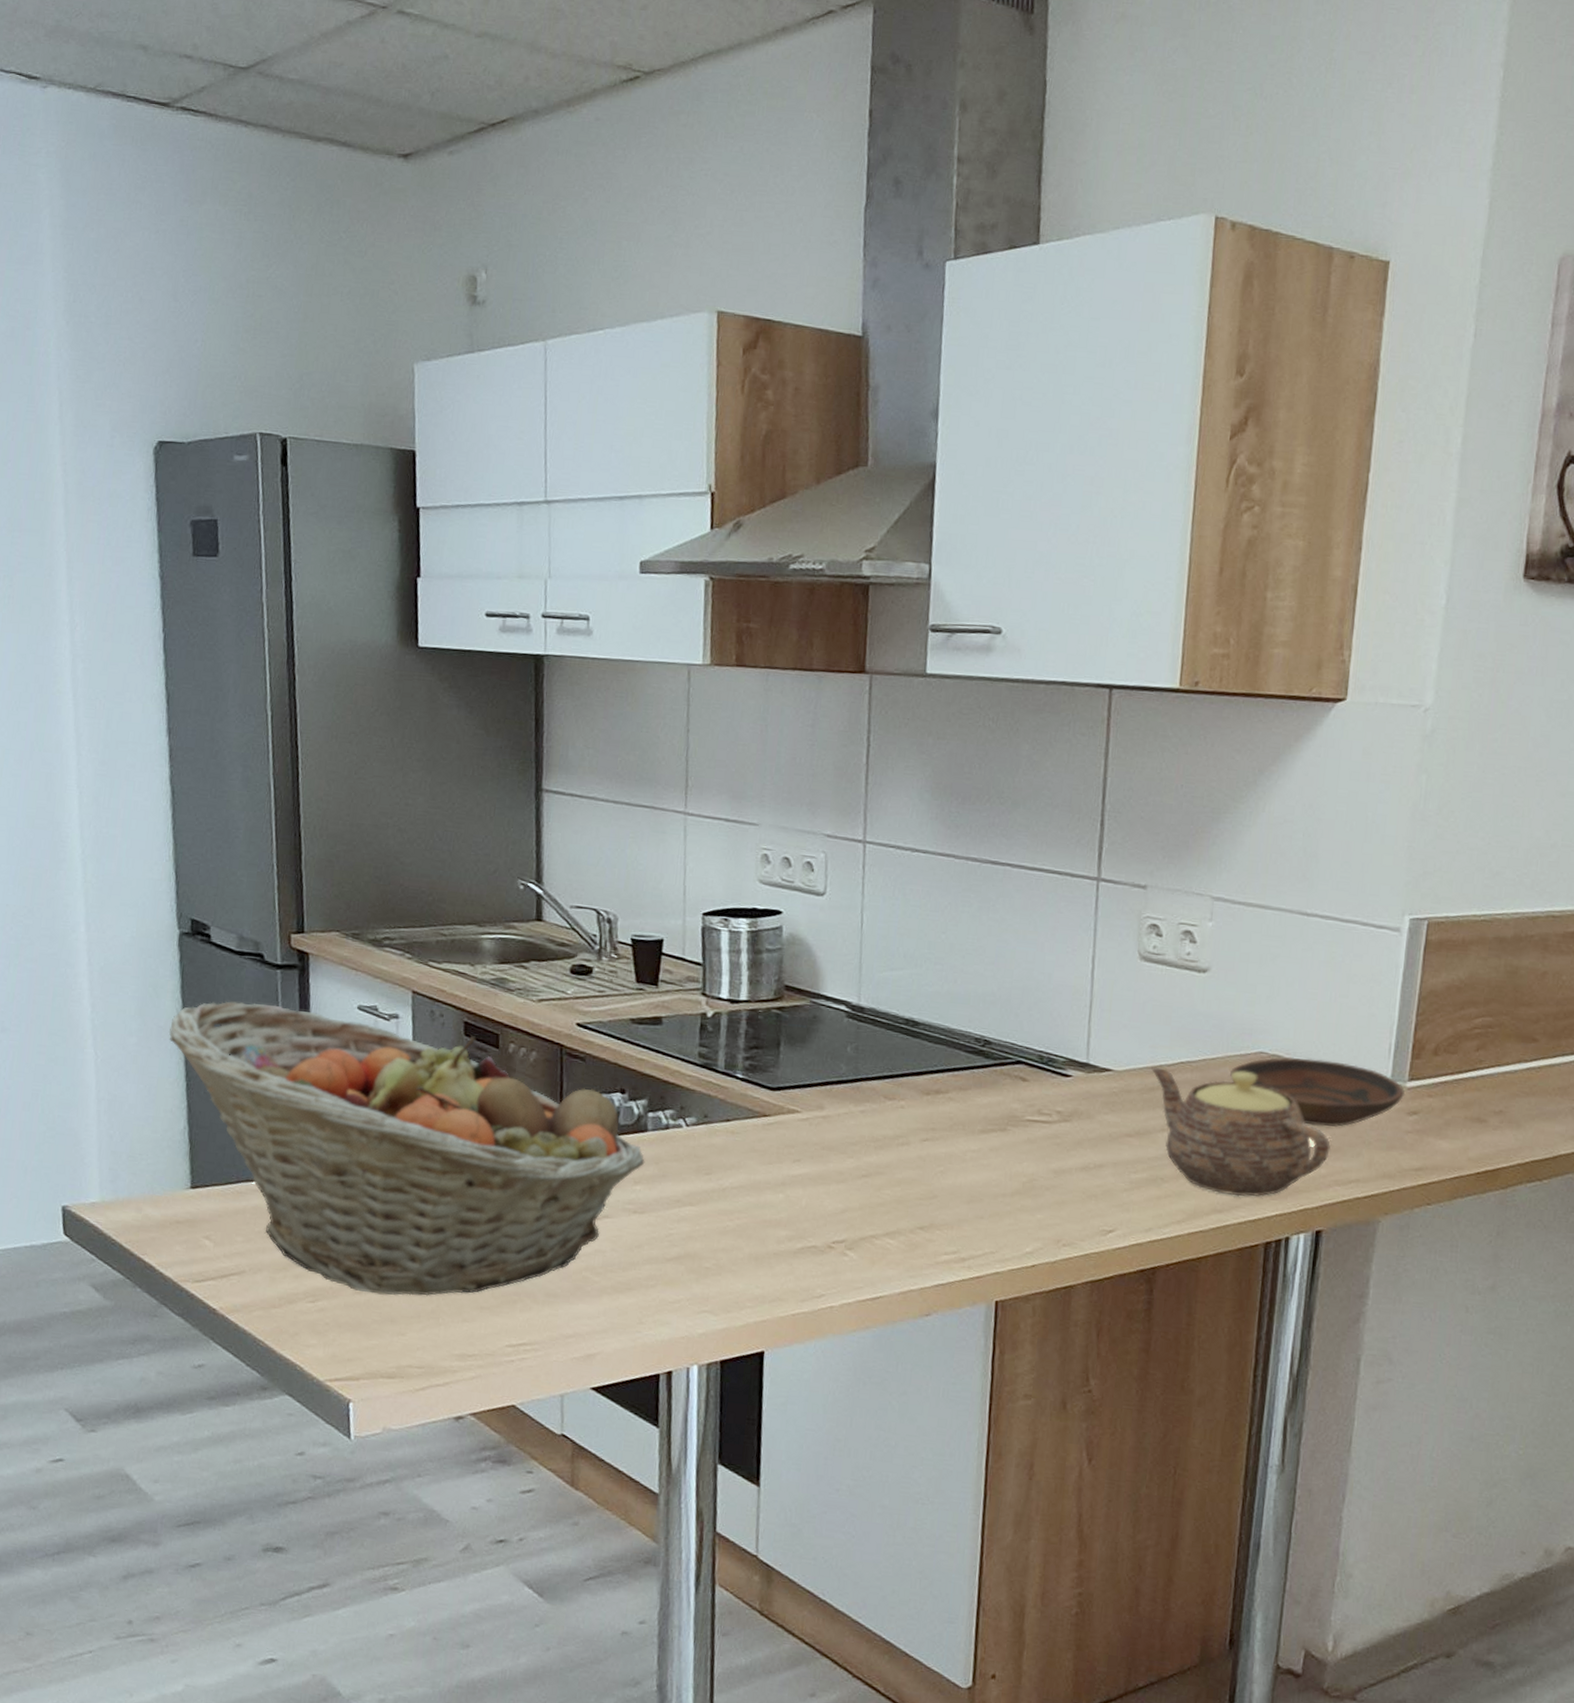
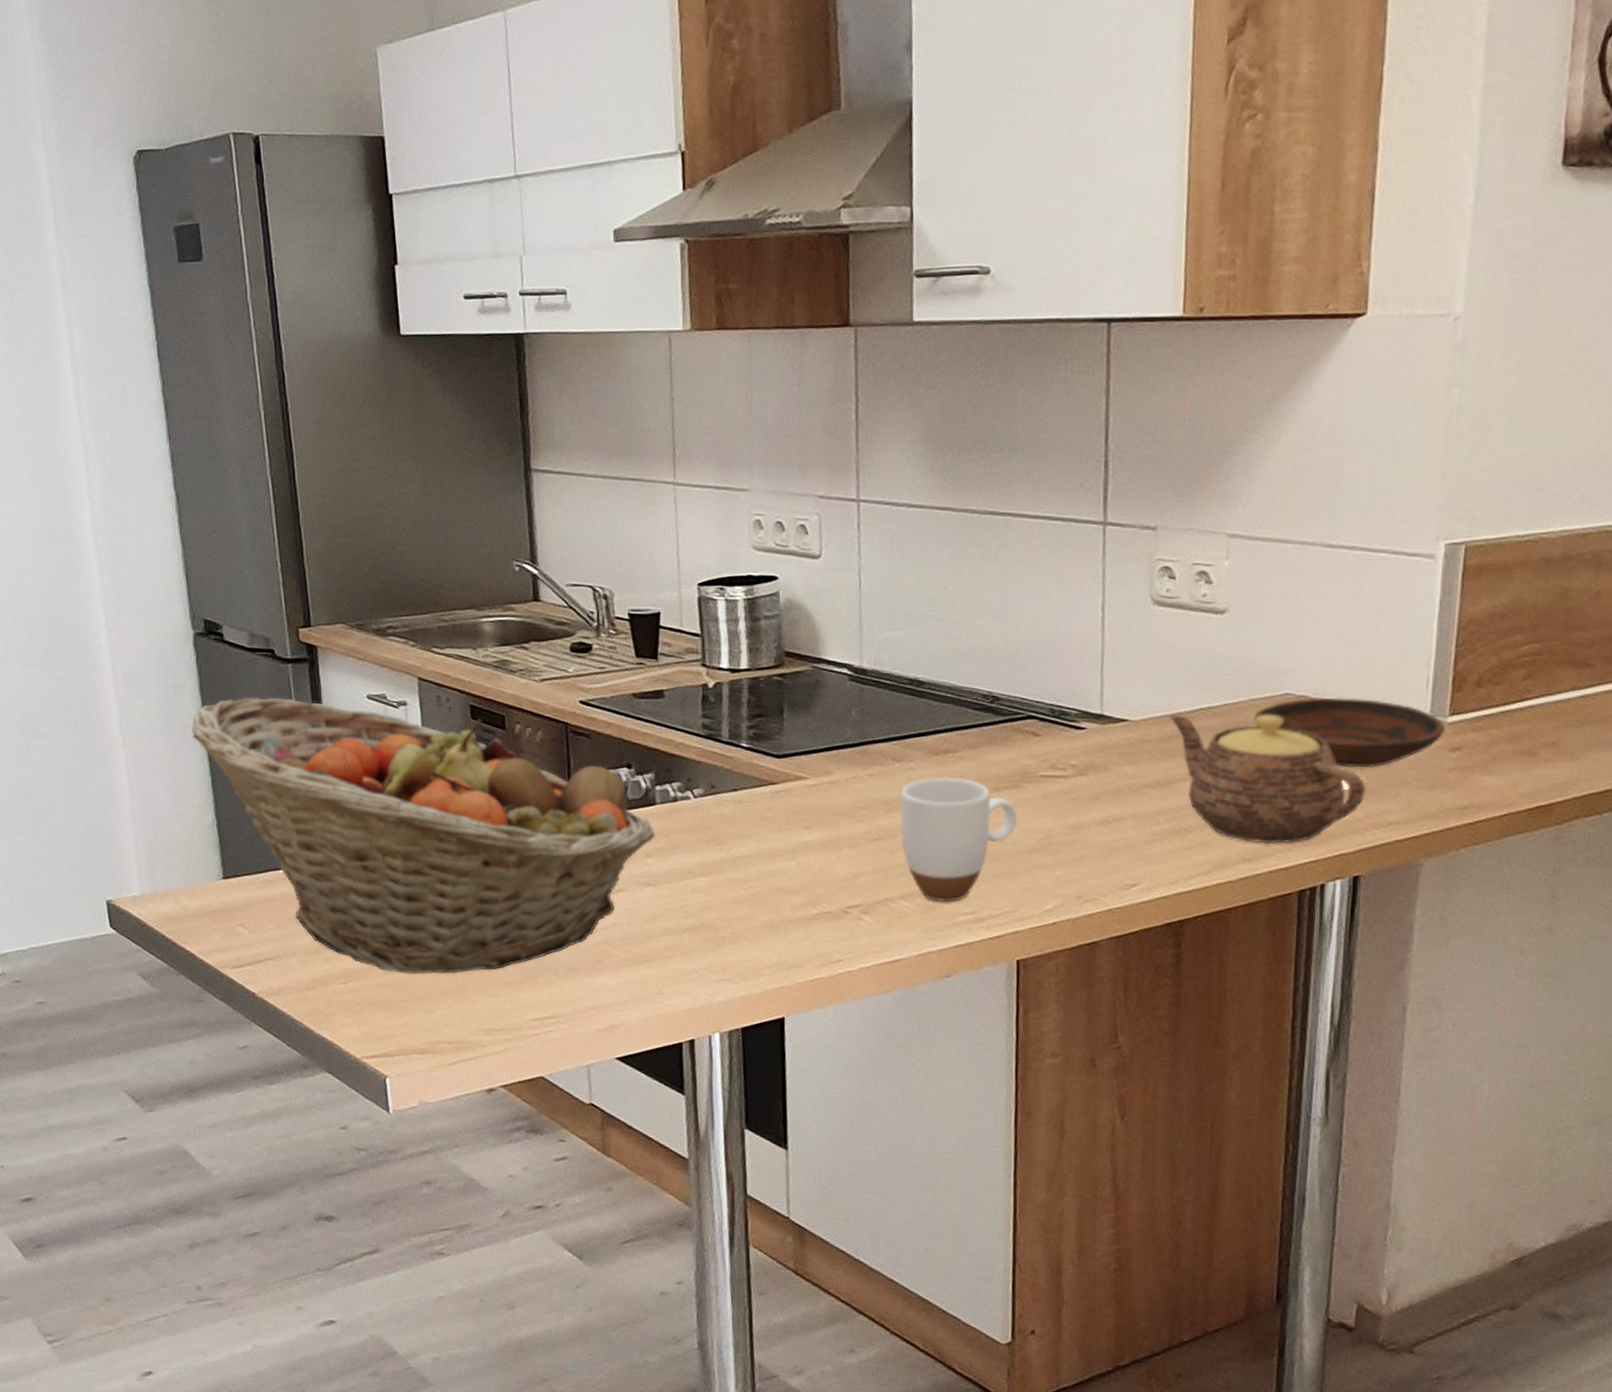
mug: none [889,1116,1003,1242] -> present [900,776,1017,903]

